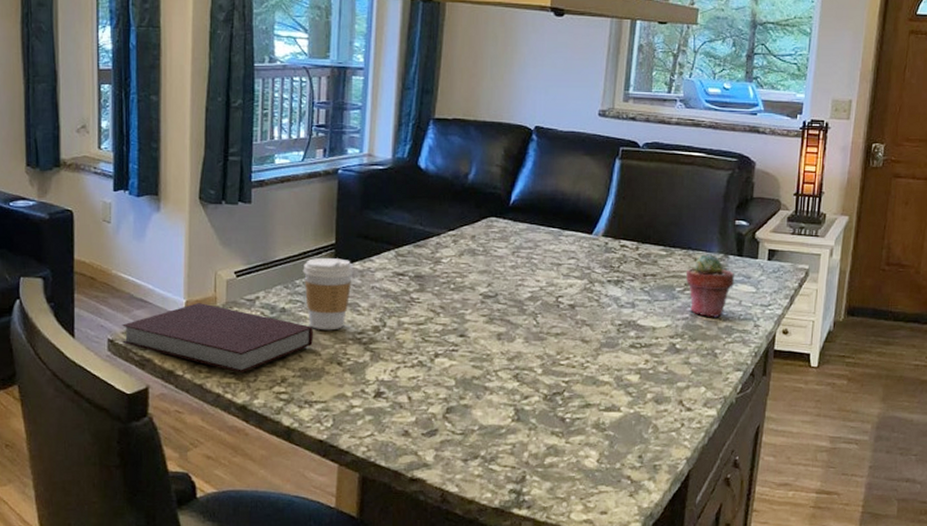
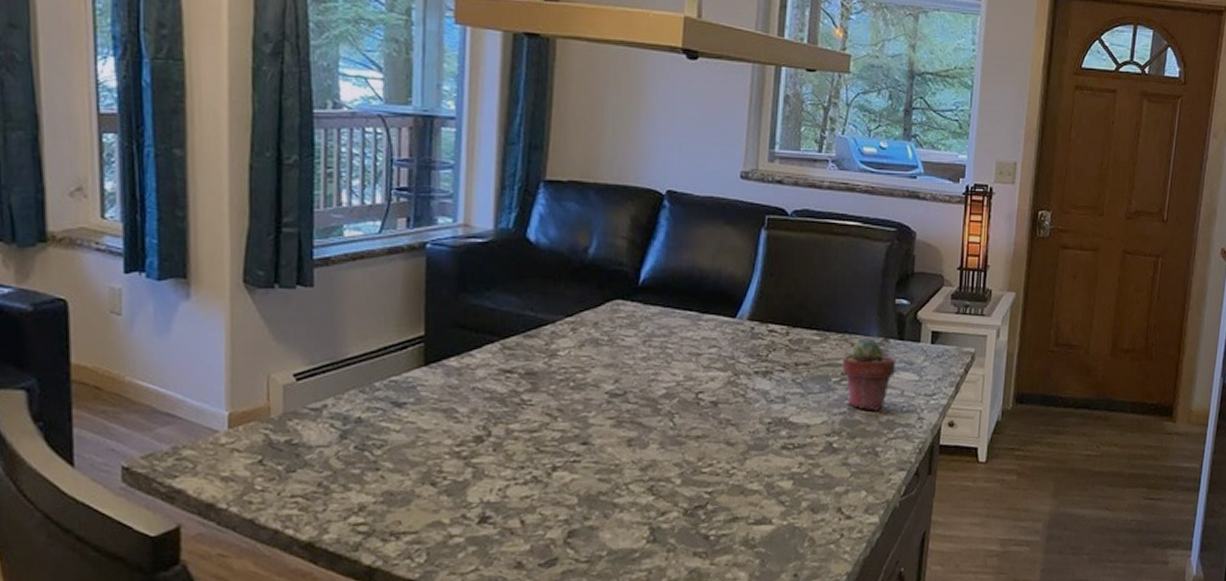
notebook: present [122,303,314,374] -> none [141,415,400,503]
coffee cup: present [303,257,354,331] -> none [383,352,449,444]

